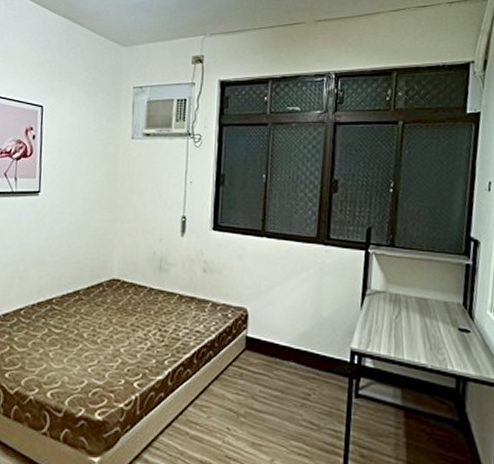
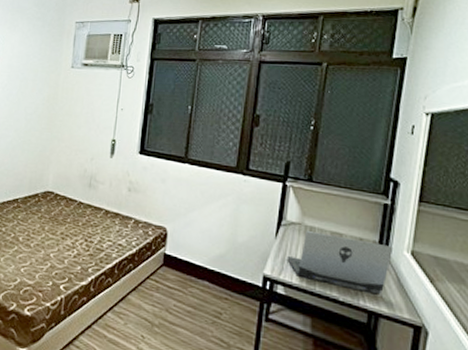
laptop computer: none [373,299,478,357] -> present [287,231,394,294]

